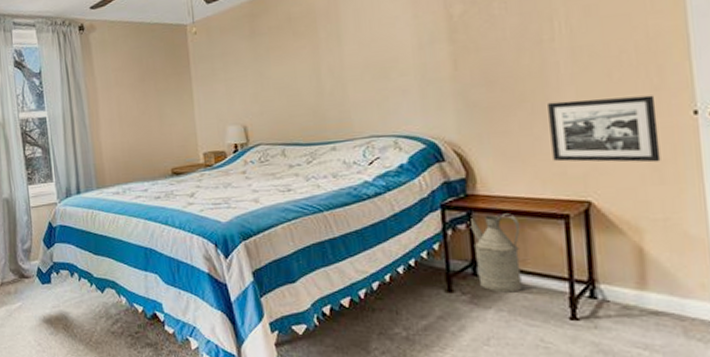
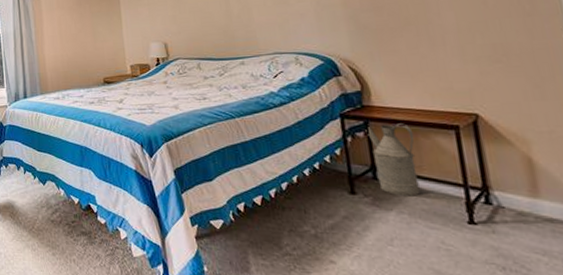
picture frame: present [548,95,661,163] -> none [430,20,540,80]

